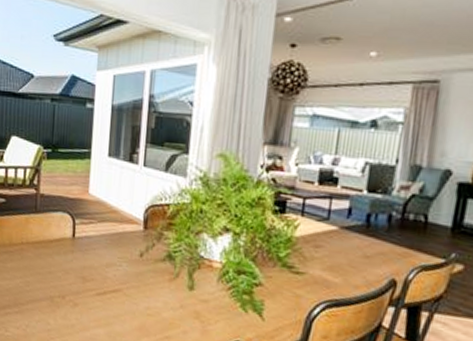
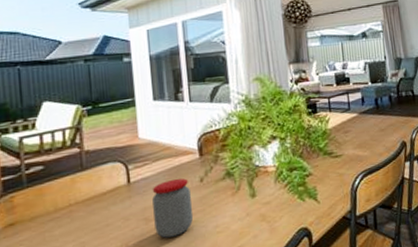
jar: none [90,245,129,305] -> present [152,178,194,238]

